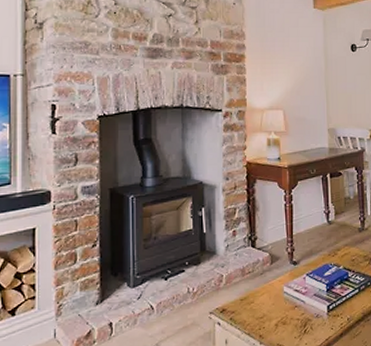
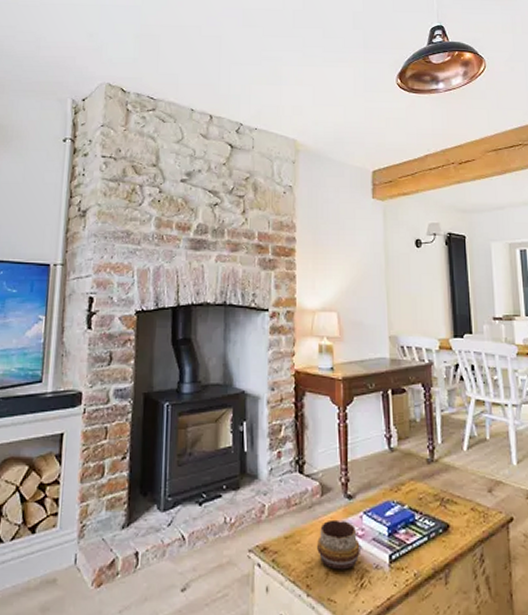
decorative bowl: none [268,282,304,321] -> present [317,519,360,570]

